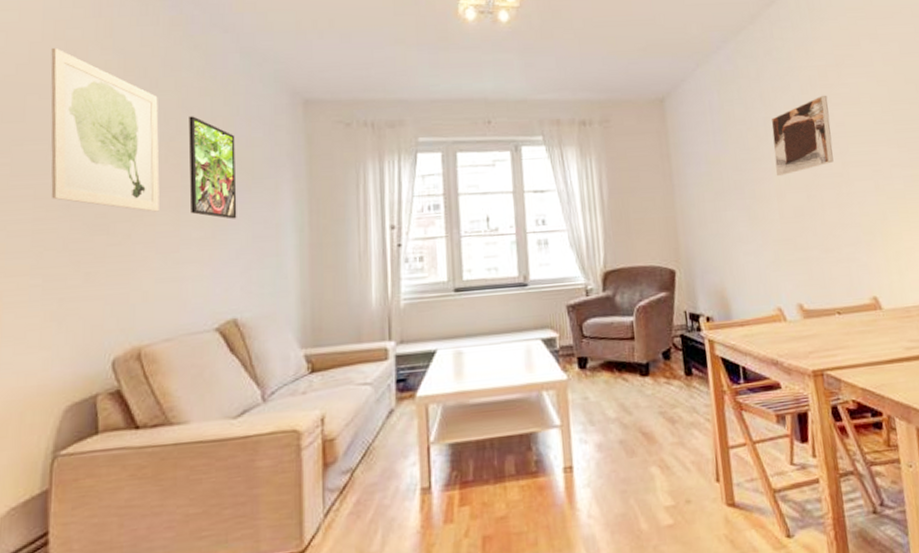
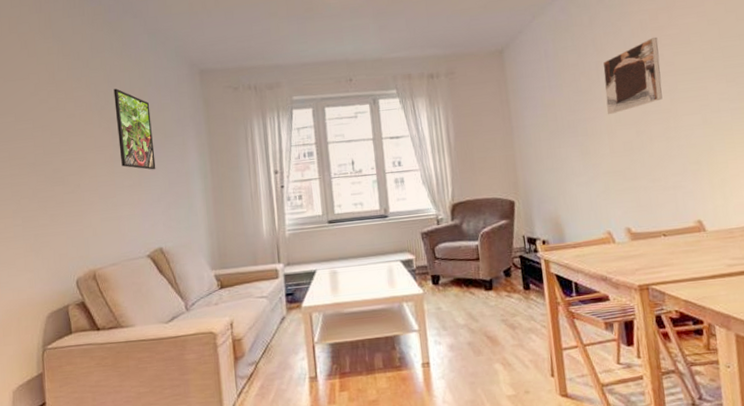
wall art: present [50,47,160,212] -> none [9,39,99,167]

